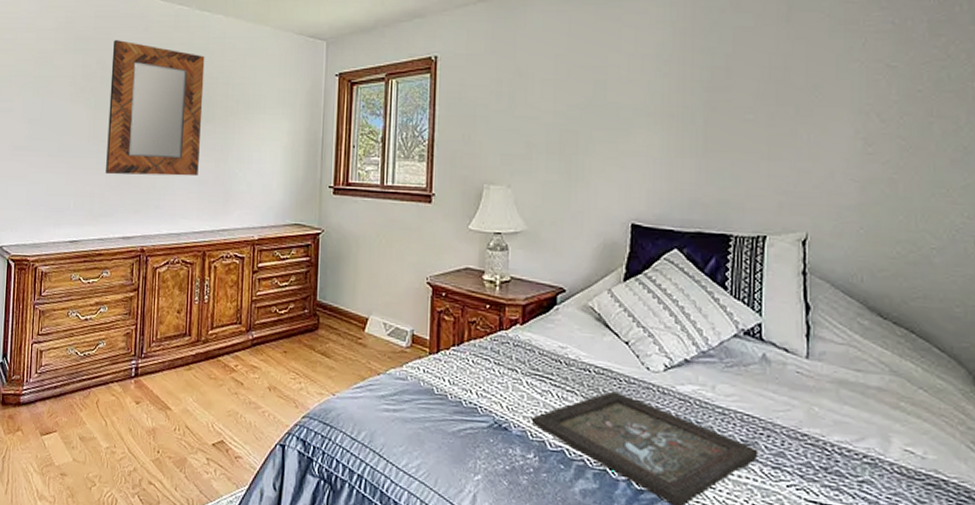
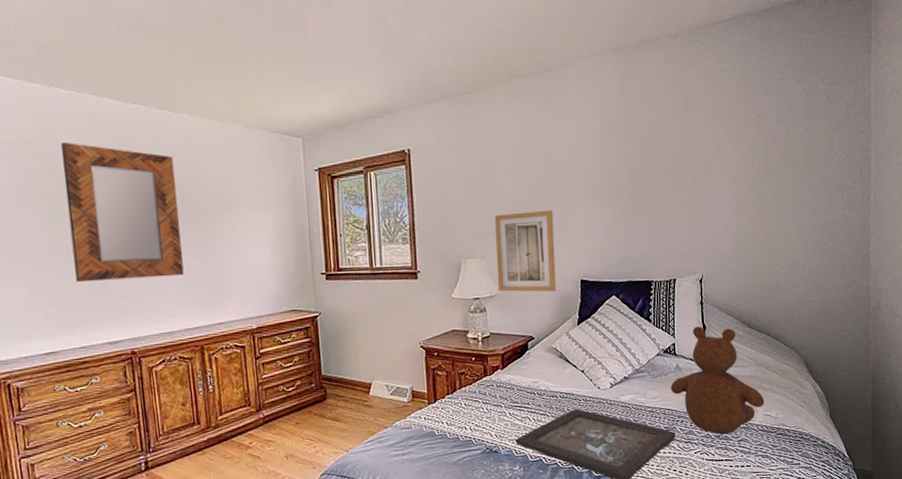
wall art: none [524,133,601,236] -> present [494,209,556,292]
teddy bear: none [752,305,905,469] -> present [670,326,765,435]

